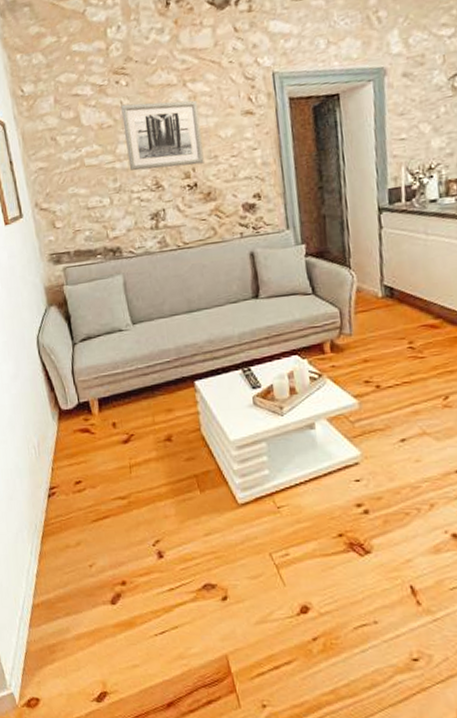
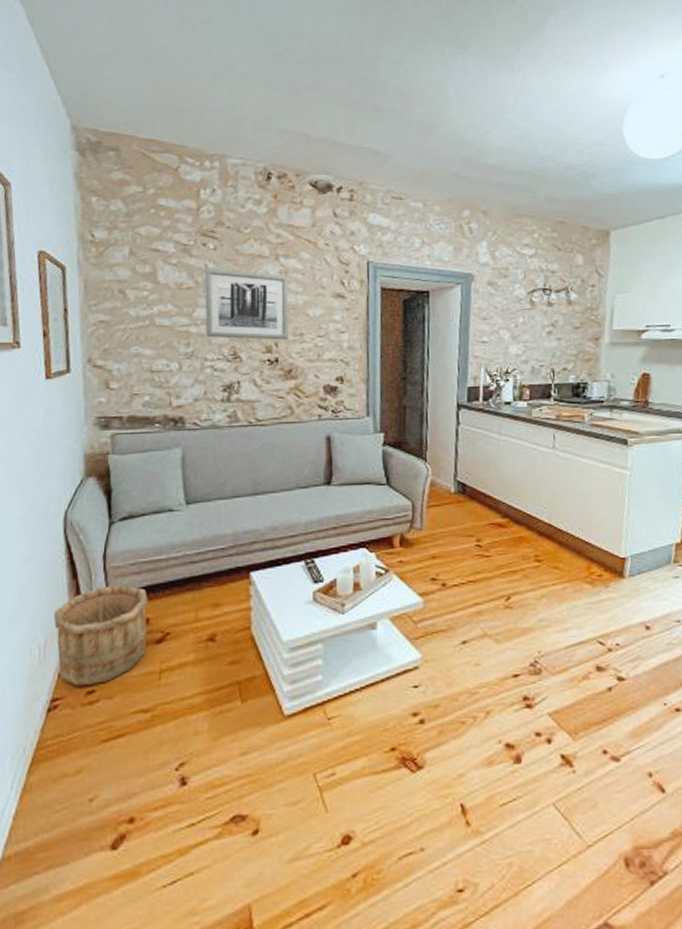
wooden bucket: none [41,395,116,478] -> present [53,584,149,687]

